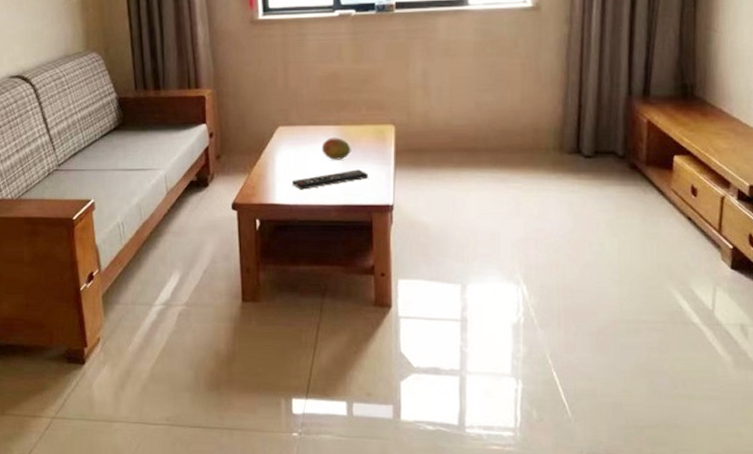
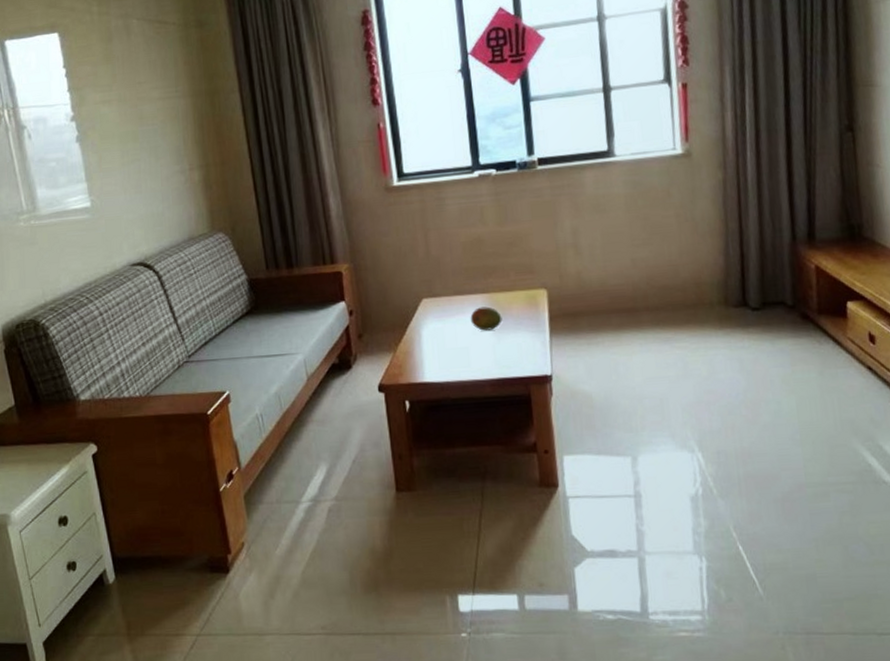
remote control: present [291,169,368,190] -> none [440,339,522,365]

